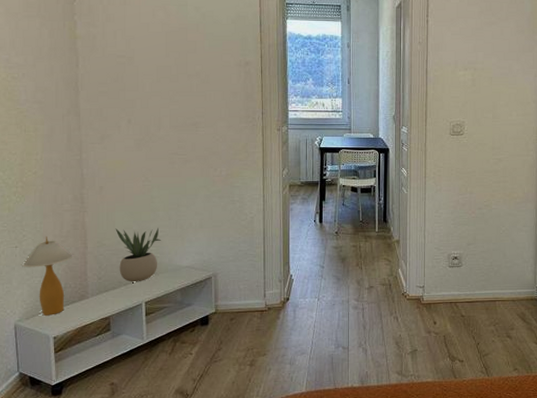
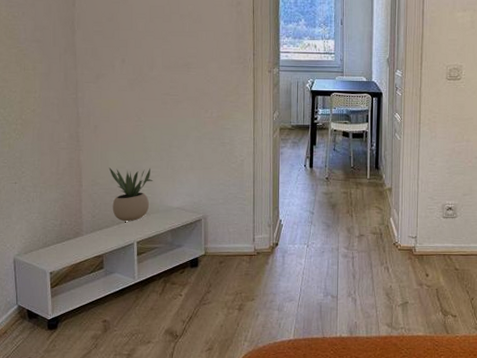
table lamp: present [22,237,74,316] -> none [21,174,70,251]

